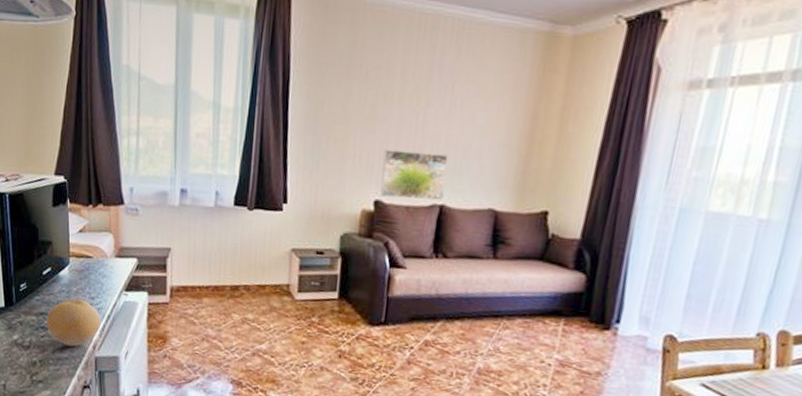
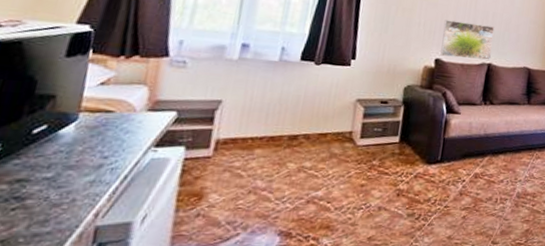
fruit: present [46,298,101,347] -> none [23,159,114,217]

